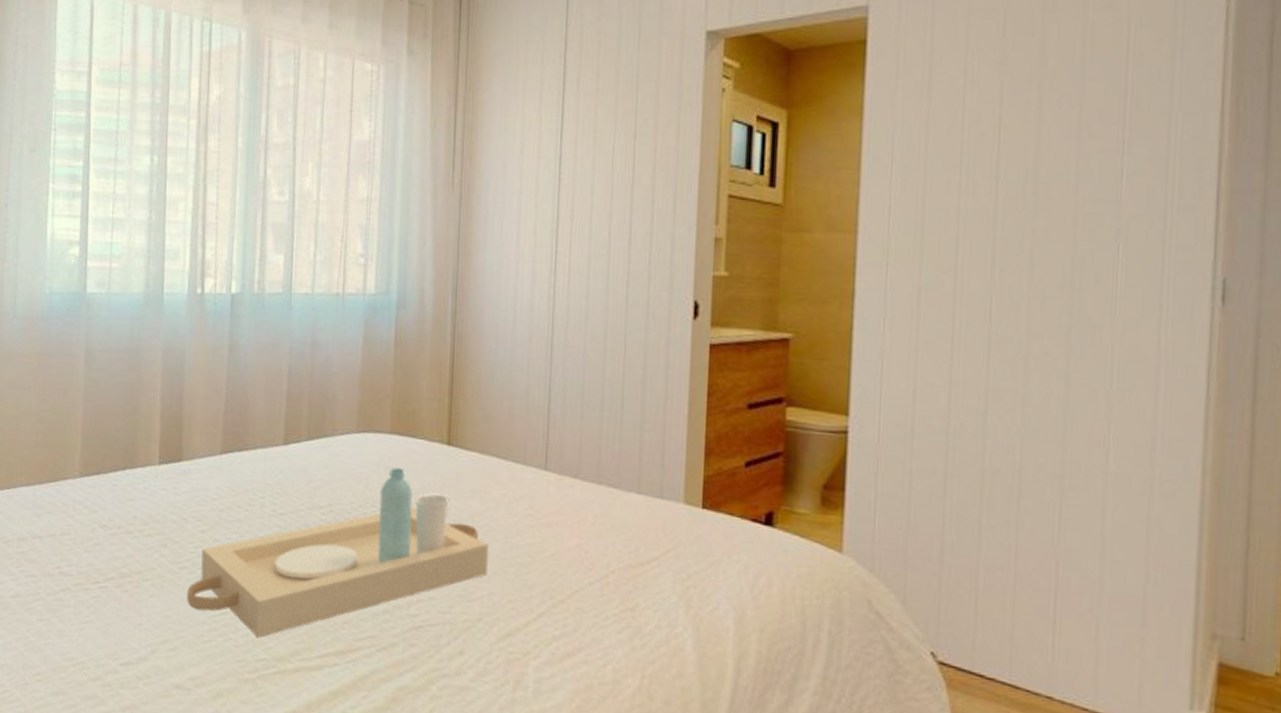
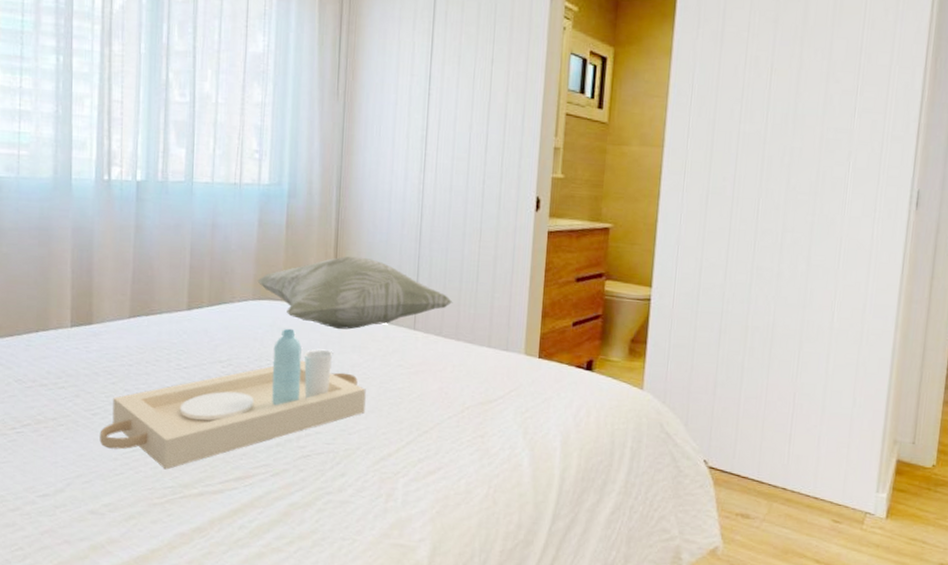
decorative pillow: none [362,378,593,470] -> present [257,256,453,330]

